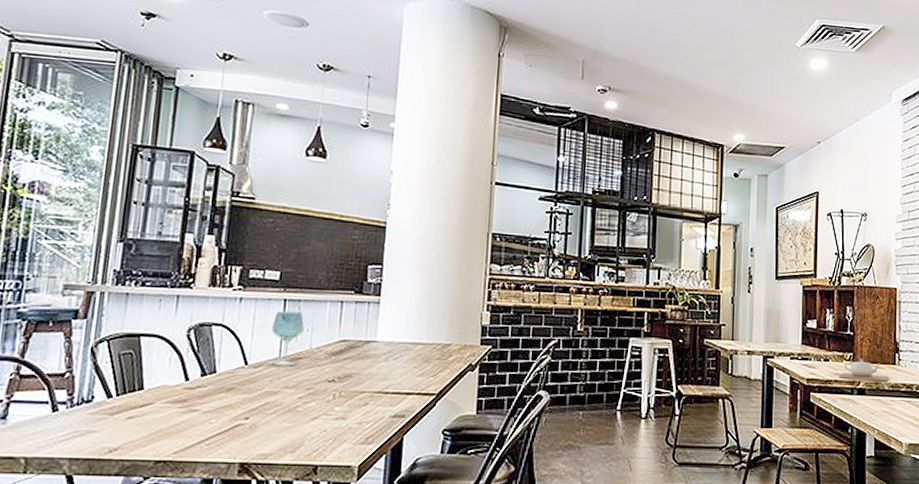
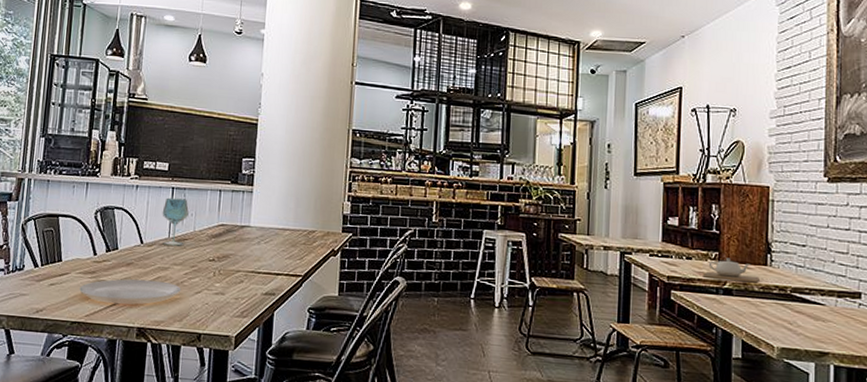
plate: none [166,406,295,438] -> present [79,279,182,305]

